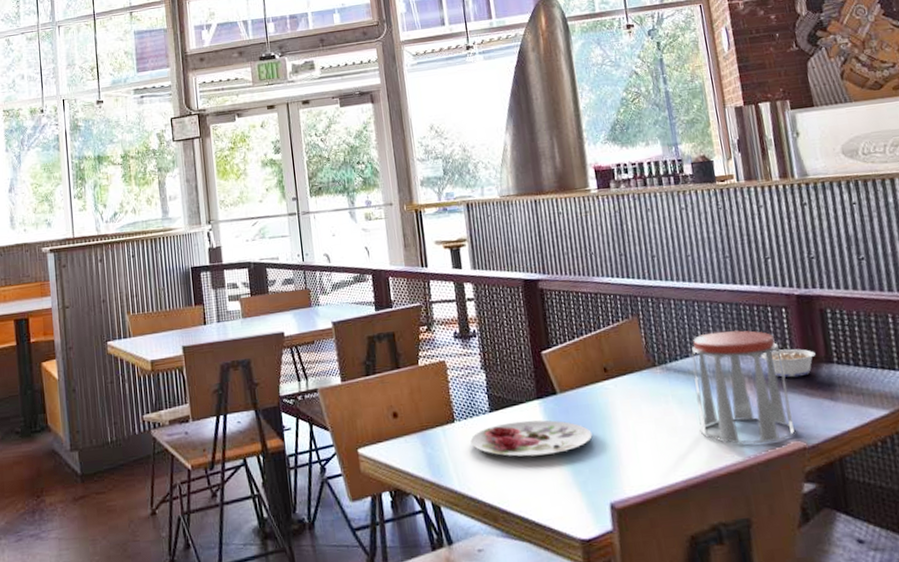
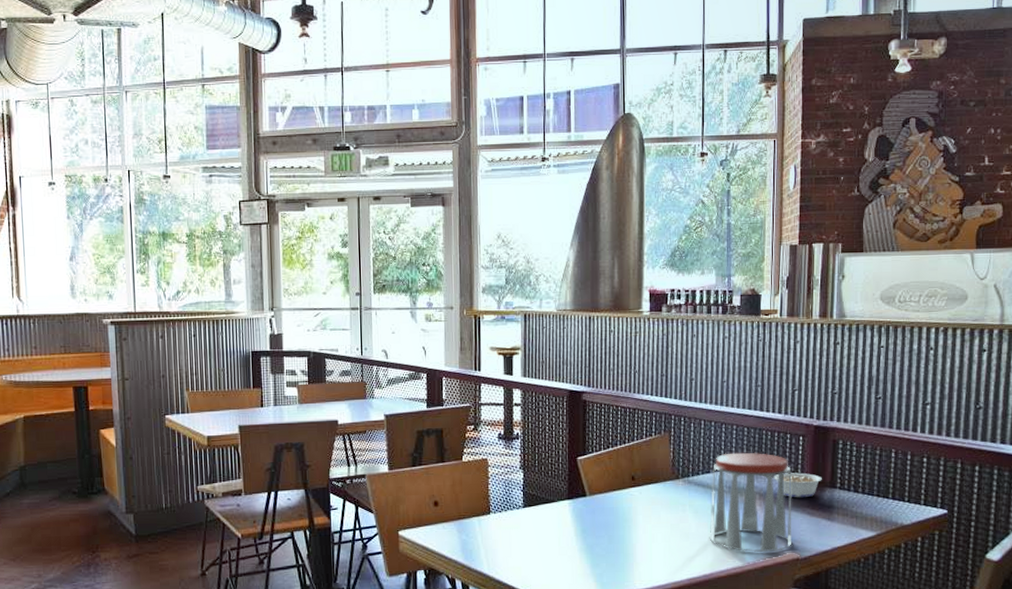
plate: present [470,420,593,457] -> none [503,517,613,549]

